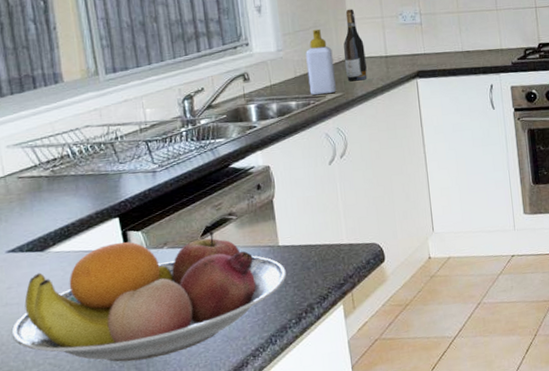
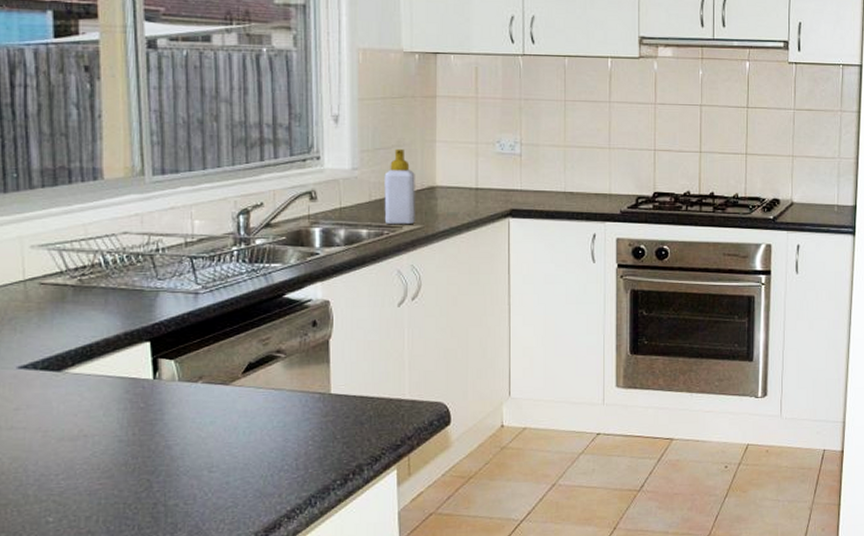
fruit bowl: present [11,231,286,362] -> none [14,368,335,509]
wine bottle: present [343,9,368,82] -> none [428,129,453,213]

